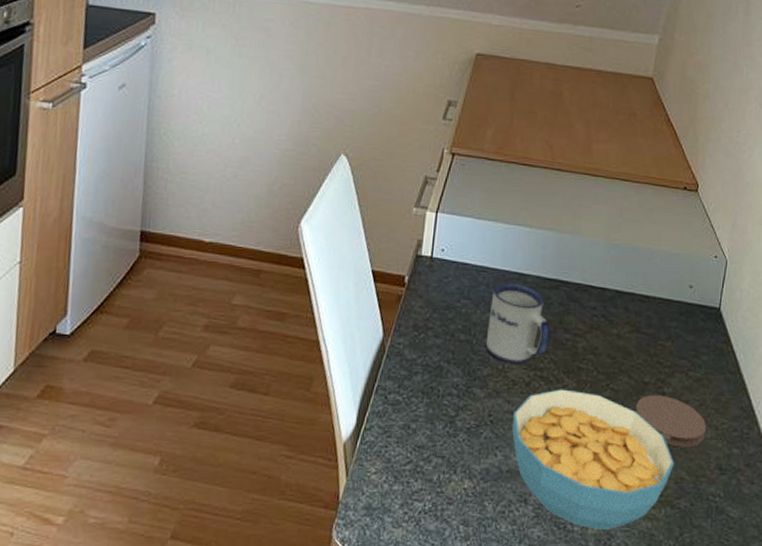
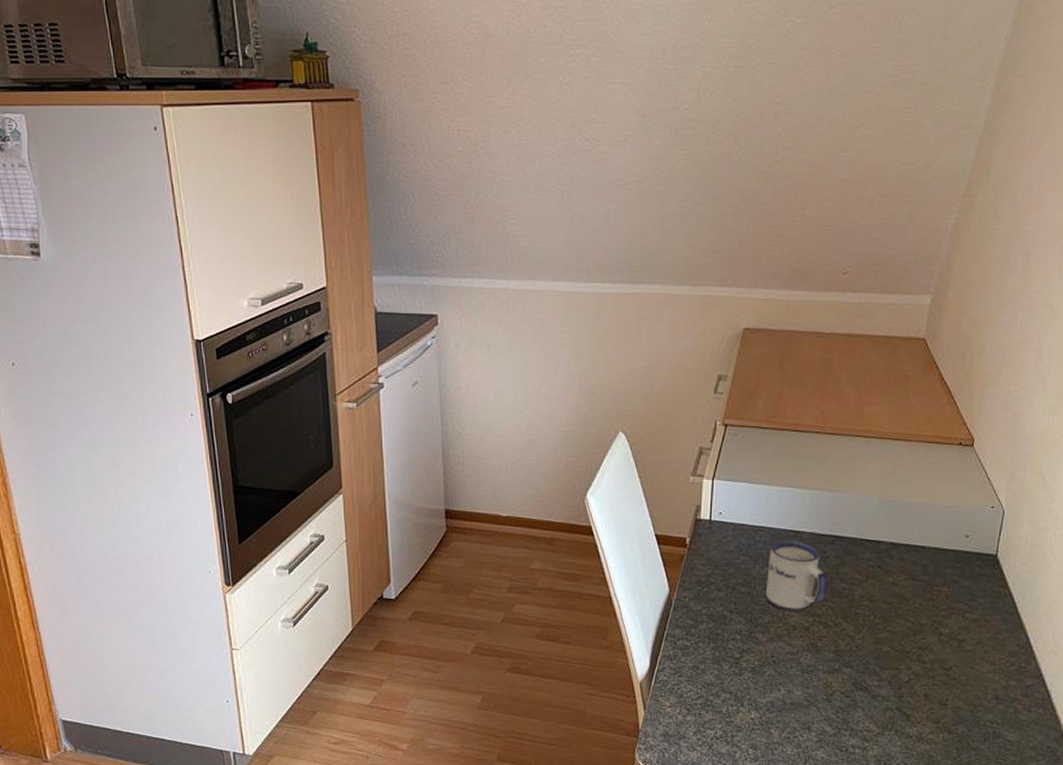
cereal bowl: present [512,389,675,531] -> none [794,632,952,753]
coaster: present [635,394,707,448] -> none [912,635,984,681]

